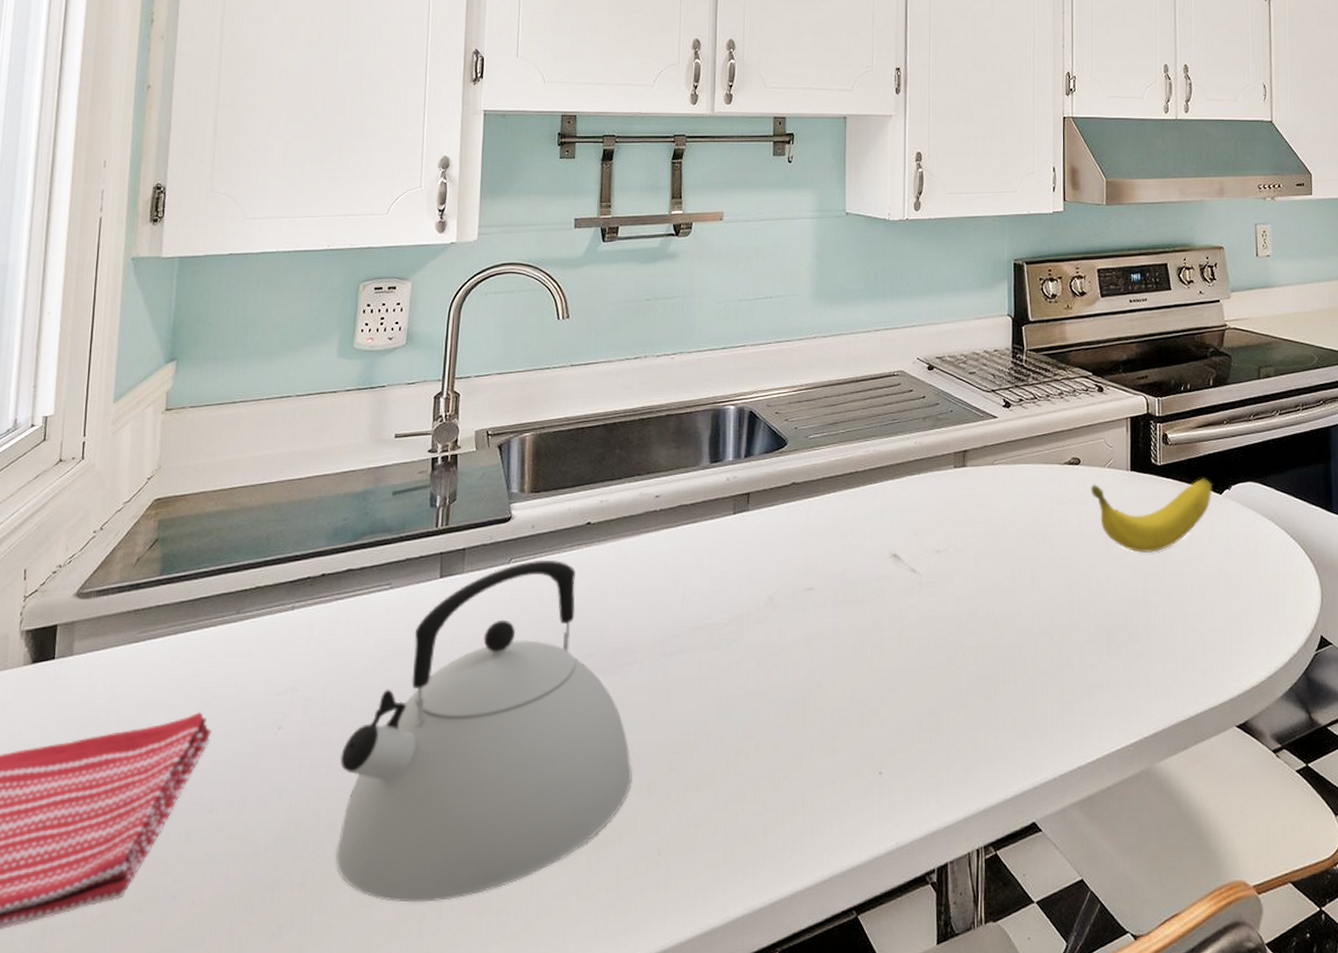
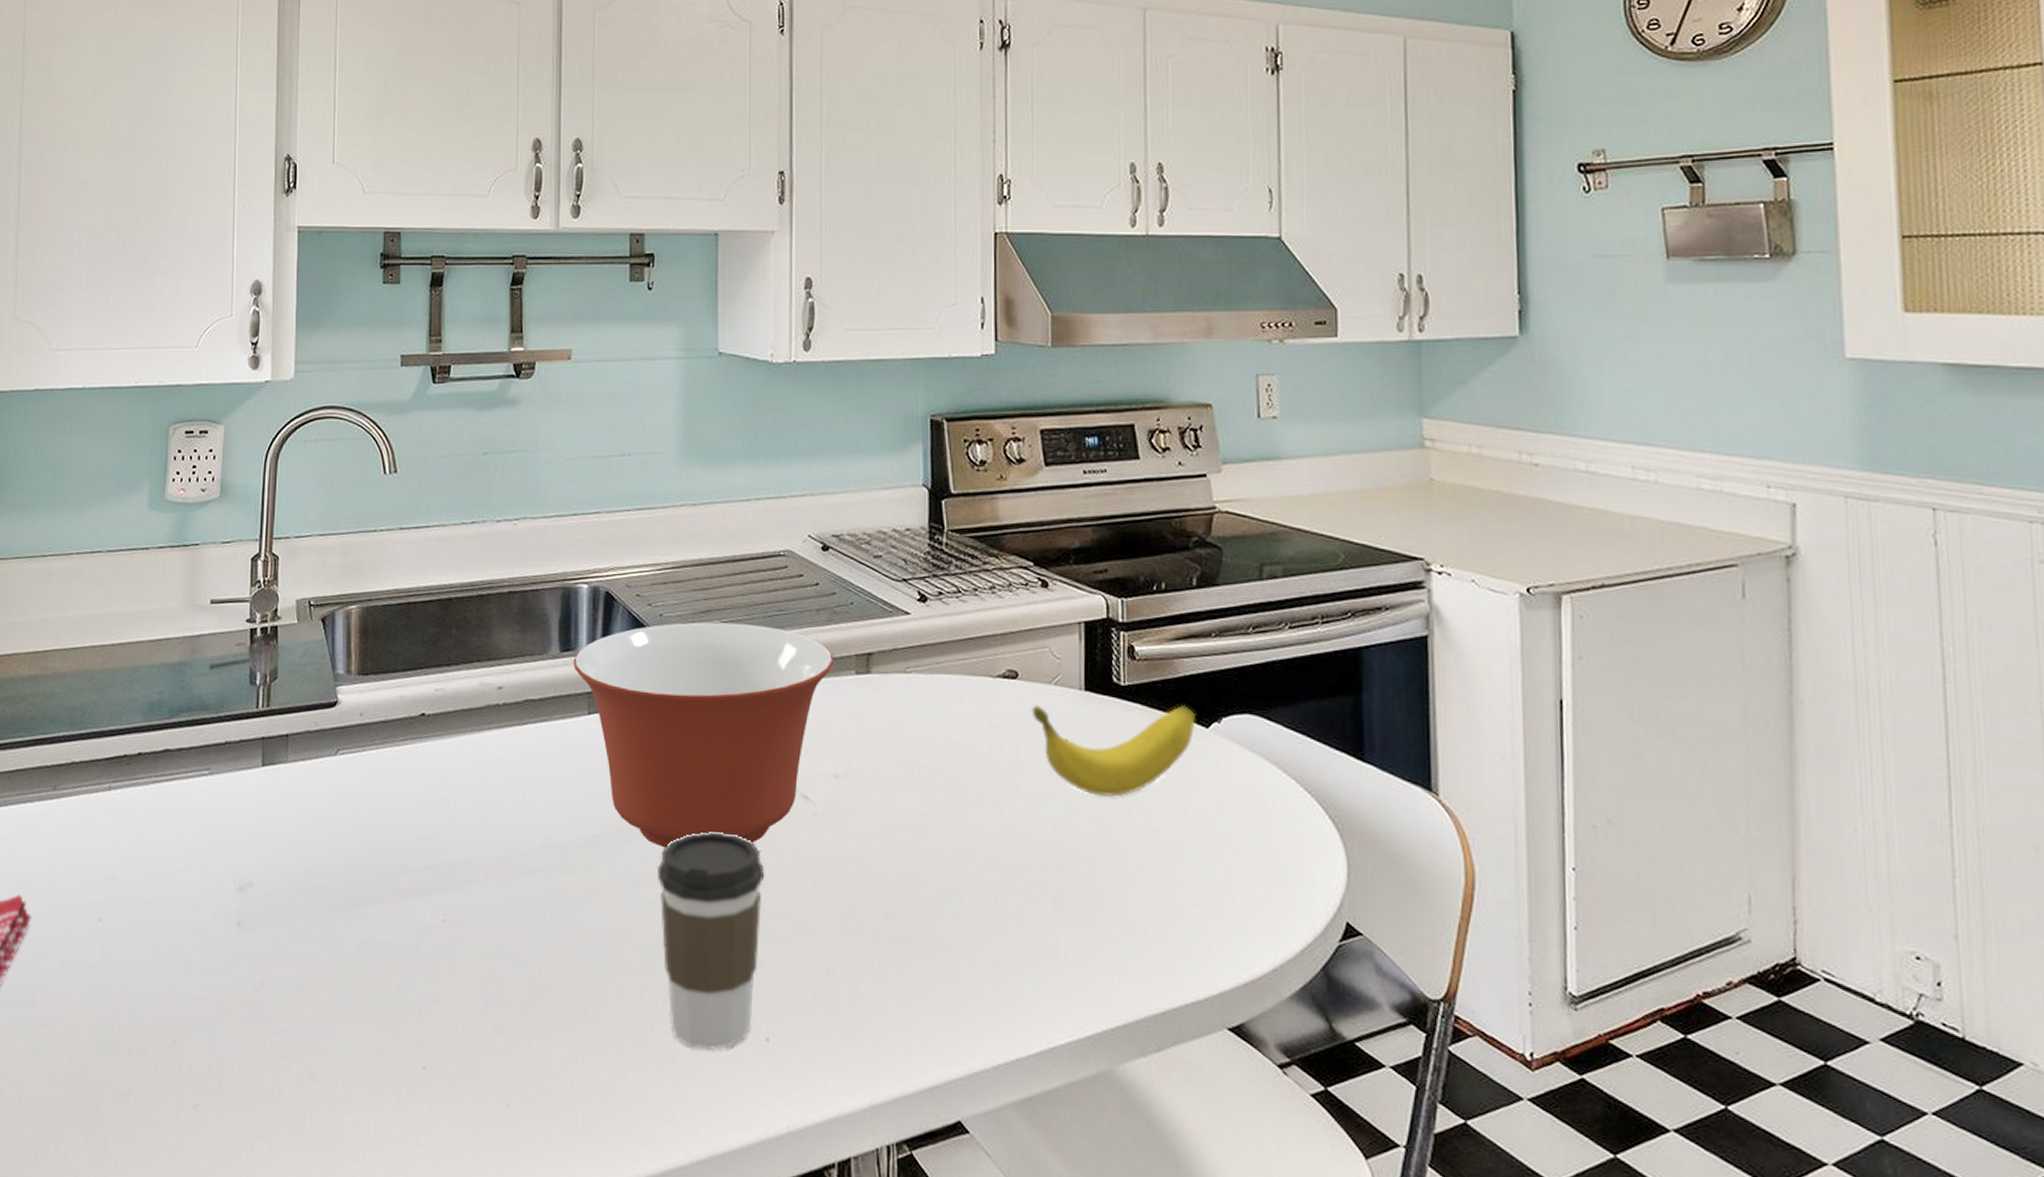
kettle: present [336,560,633,903] -> none [161,753,478,1131]
mixing bowl: none [721,432,937,621] -> present [573,622,834,848]
coffee cup: none [791,604,880,786] -> present [658,832,765,1050]

